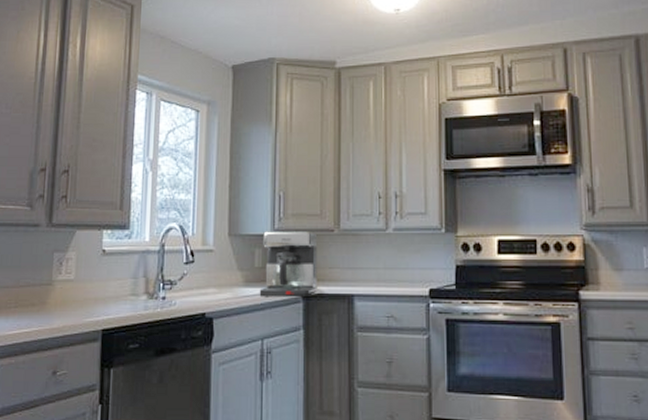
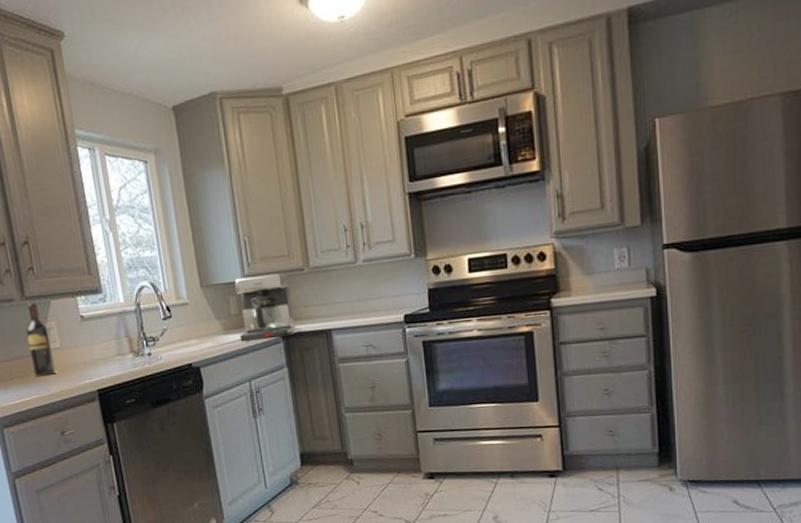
wine bottle: none [41,231,67,307] -> present [26,303,56,376]

